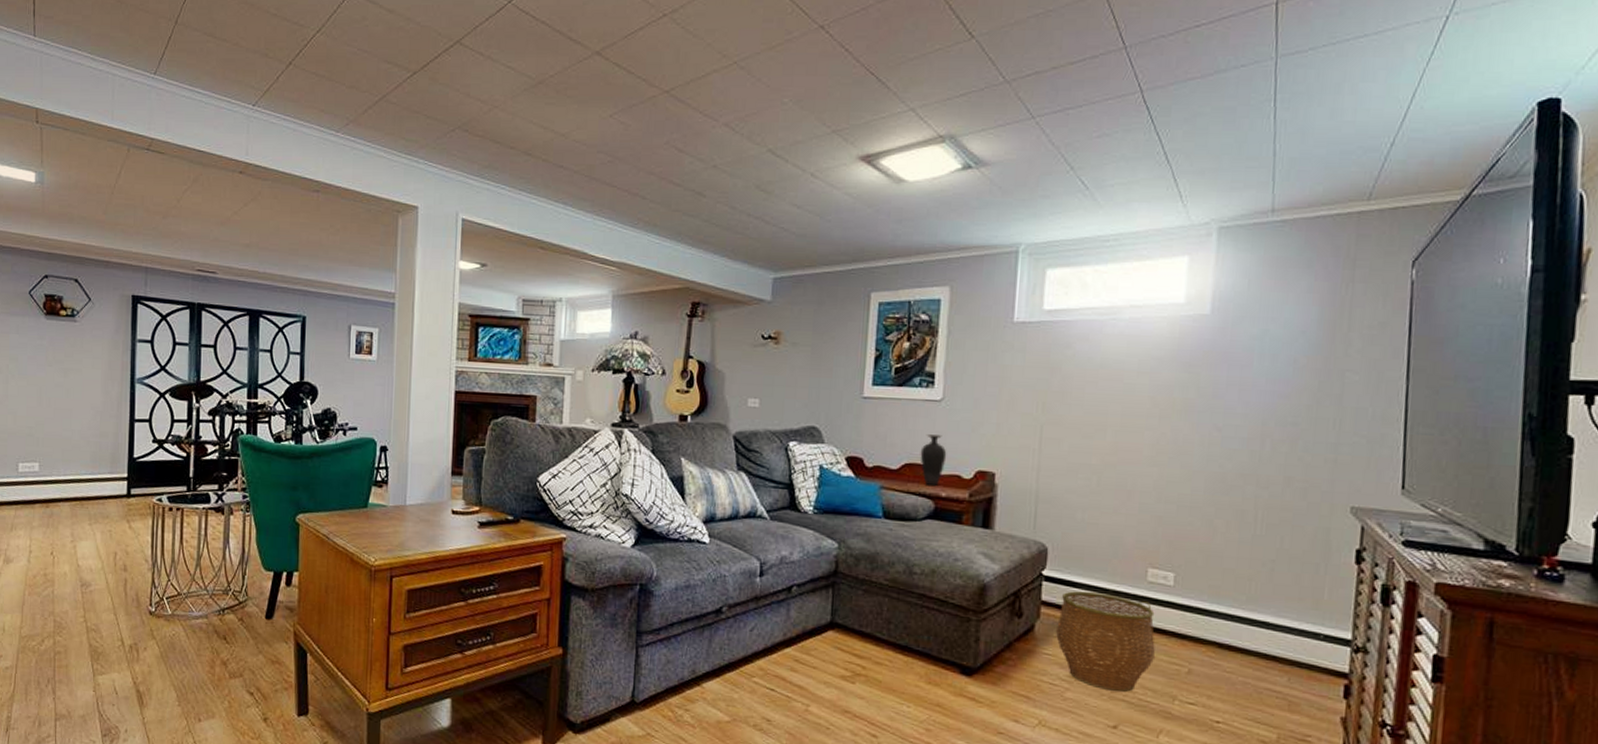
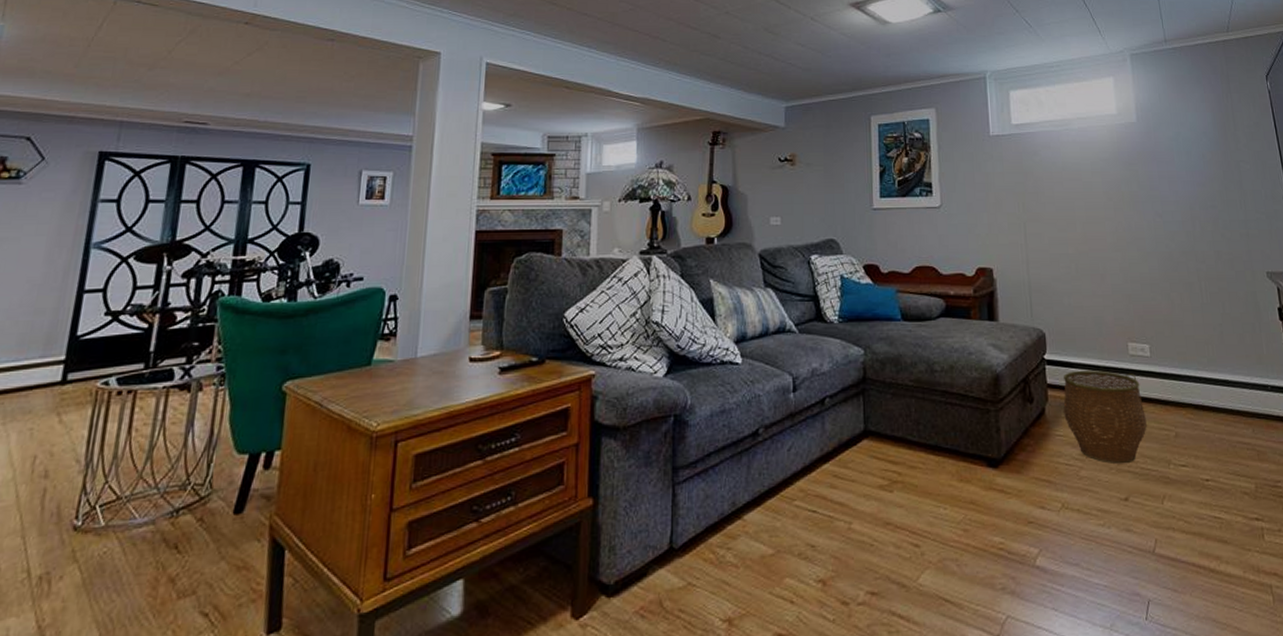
vase: present [920,434,947,485] -> none [927,238,951,285]

